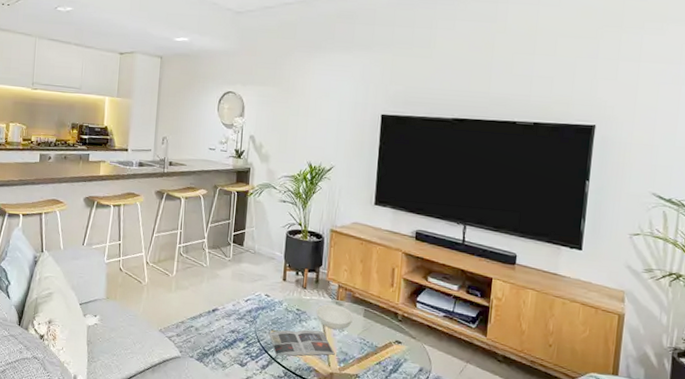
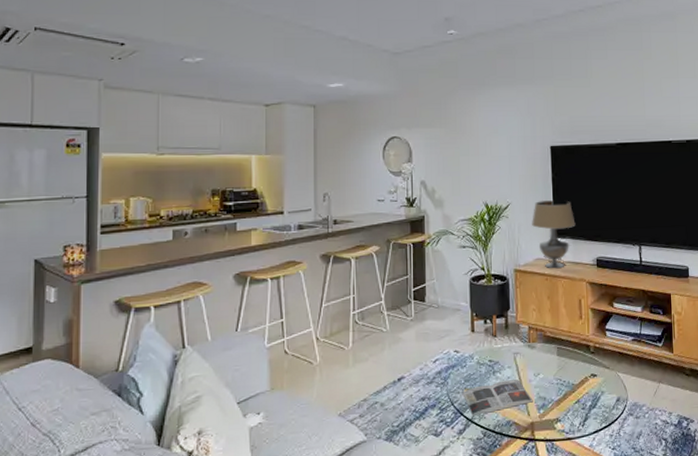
bowl: present [316,304,354,330] -> none [509,348,548,375]
table lamp: none [353,167,398,236] -> present [532,200,576,269]

